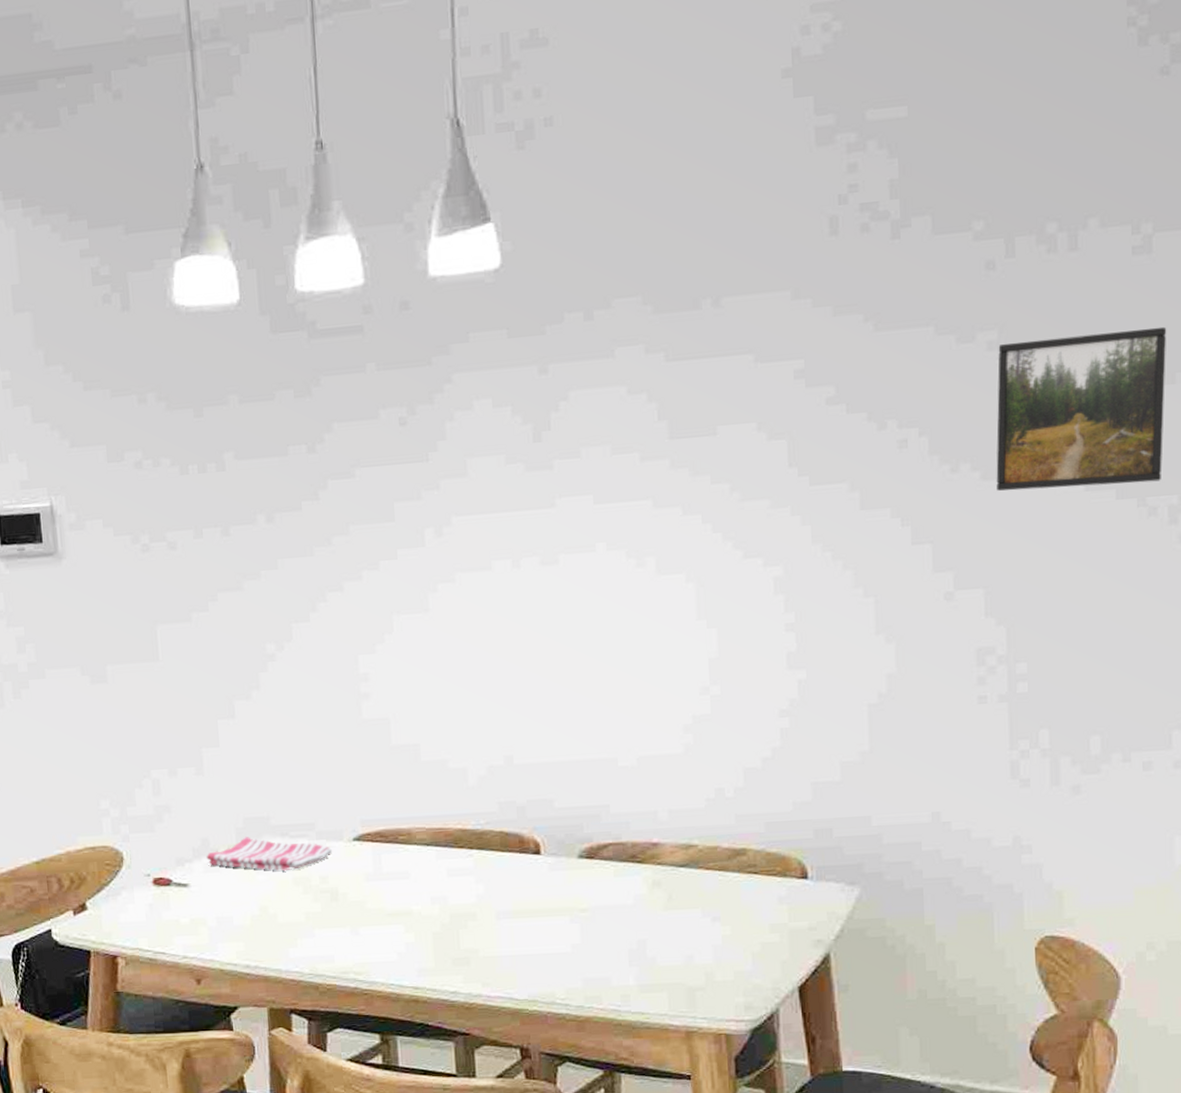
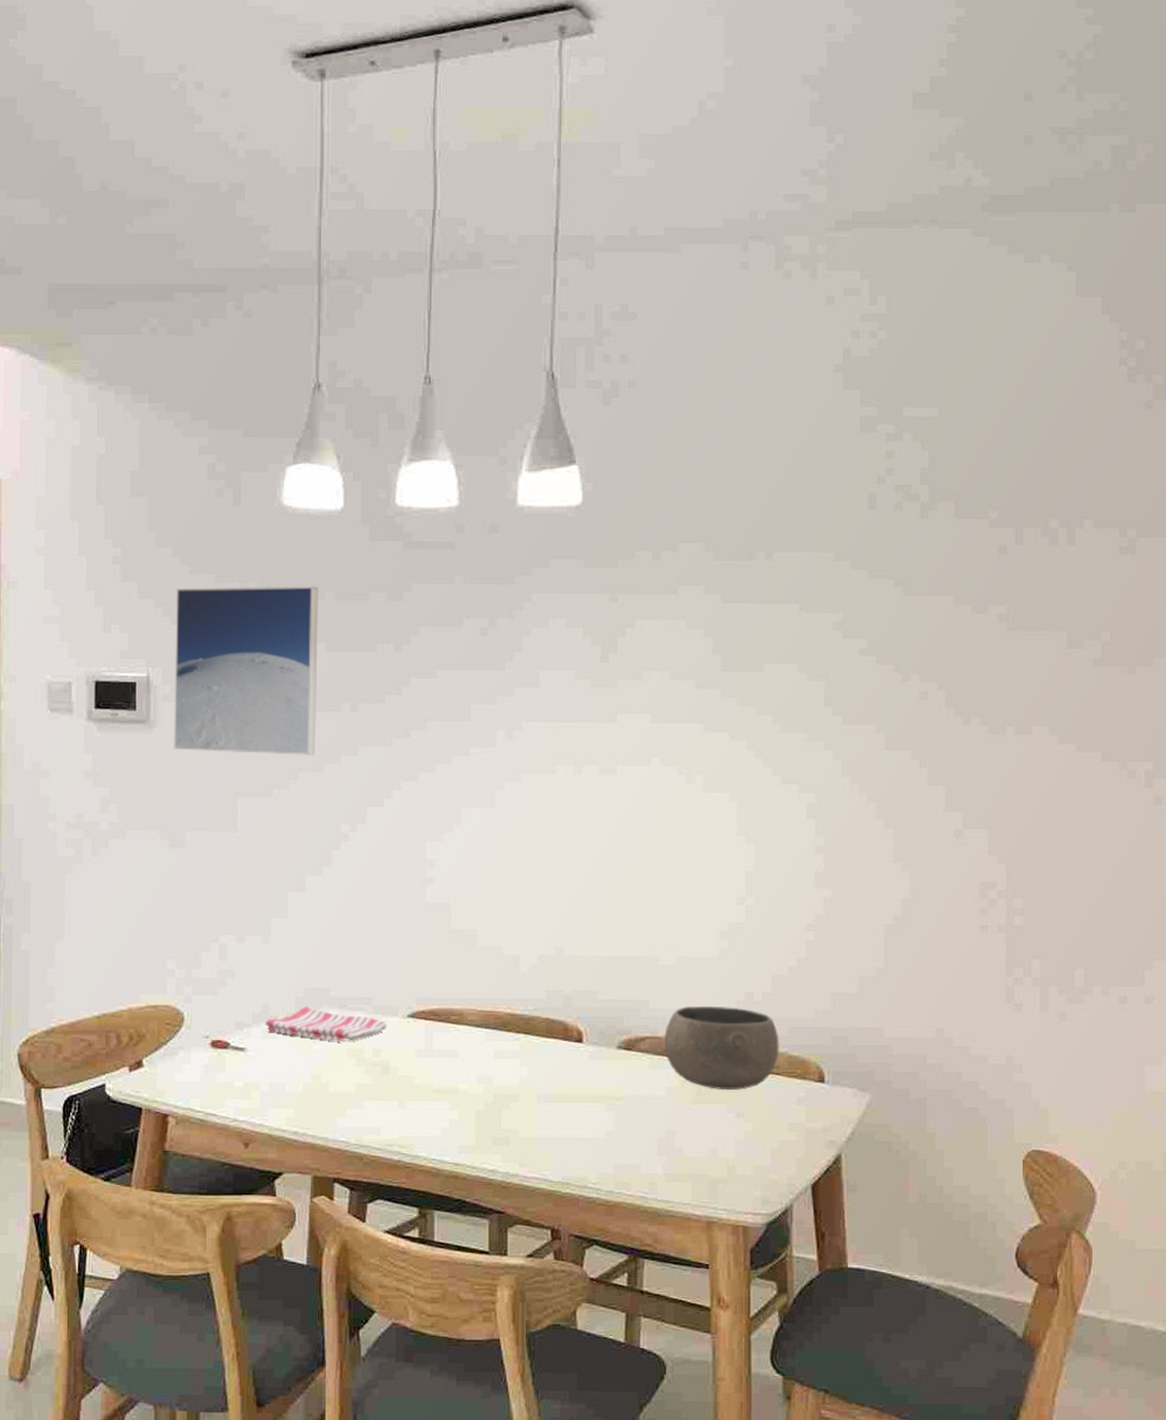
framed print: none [71,390,232,581] -> present [174,586,319,755]
bowl: none [629,805,756,894] -> present [664,1005,779,1090]
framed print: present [996,326,1167,491] -> none [1002,617,1147,749]

